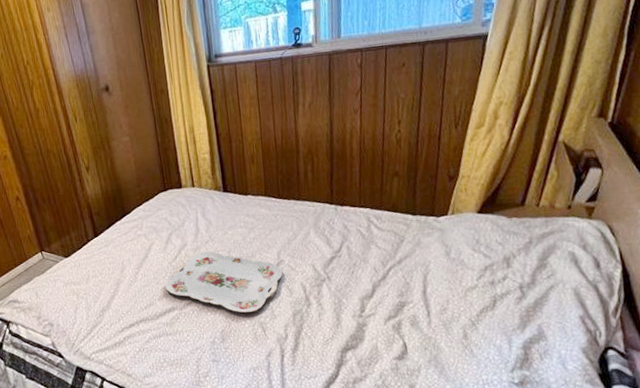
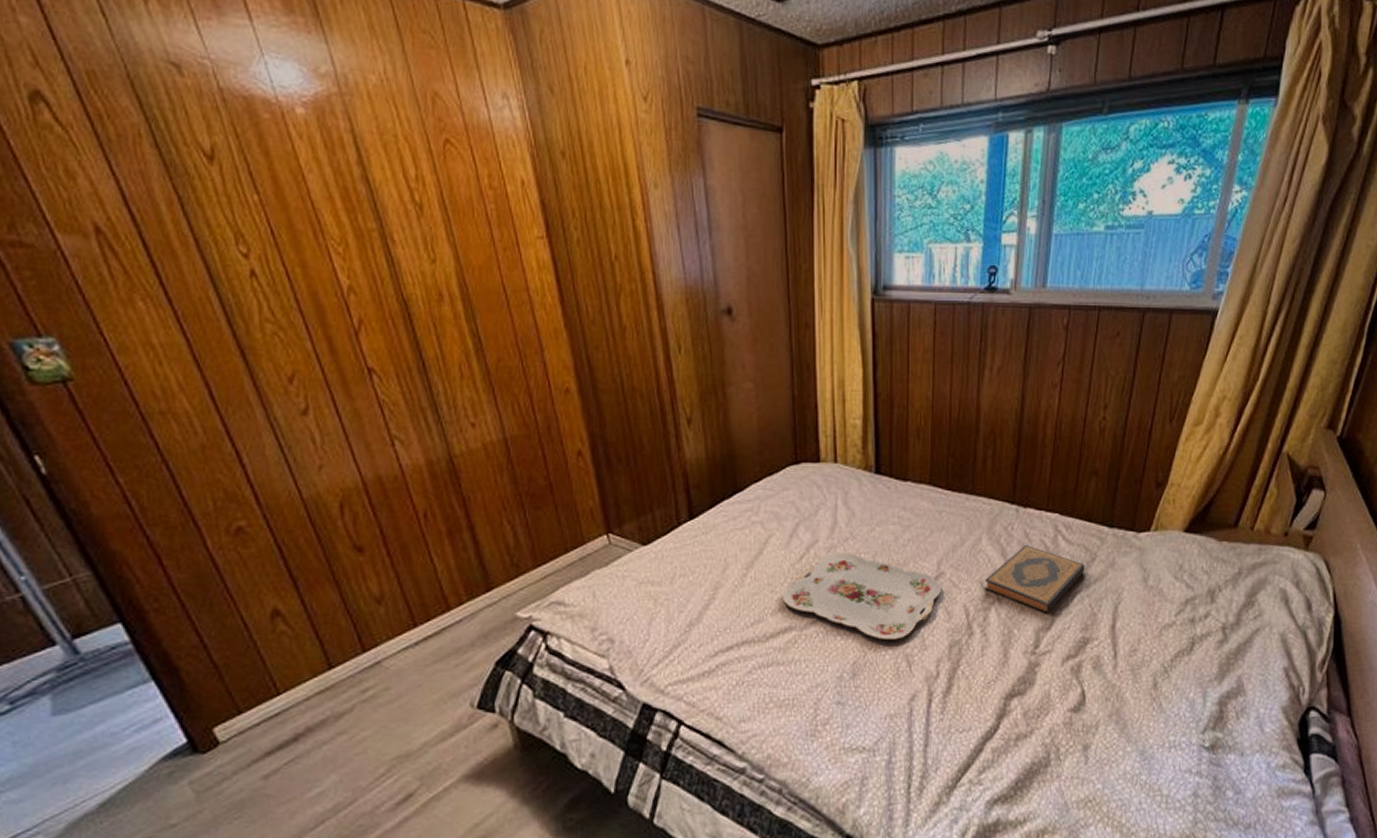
hardback book: none [315,234,396,286] -> present [984,545,1085,614]

